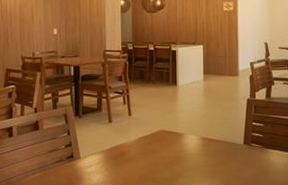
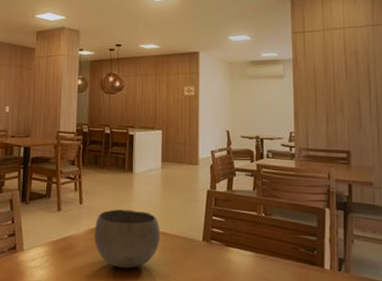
bowl: none [143,119,205,170] -> present [94,209,161,268]

